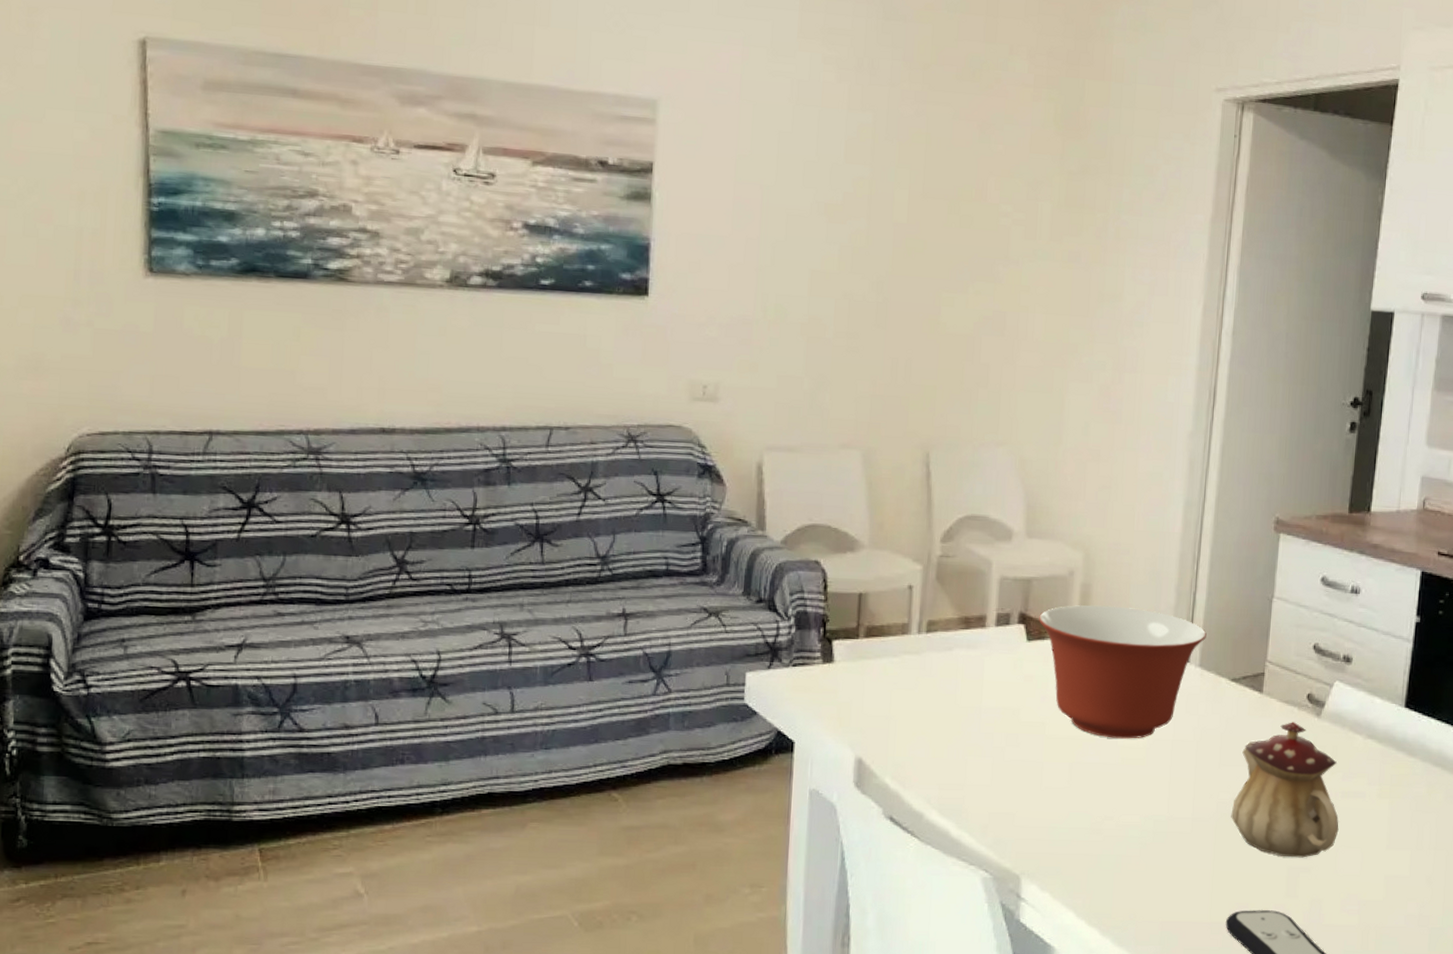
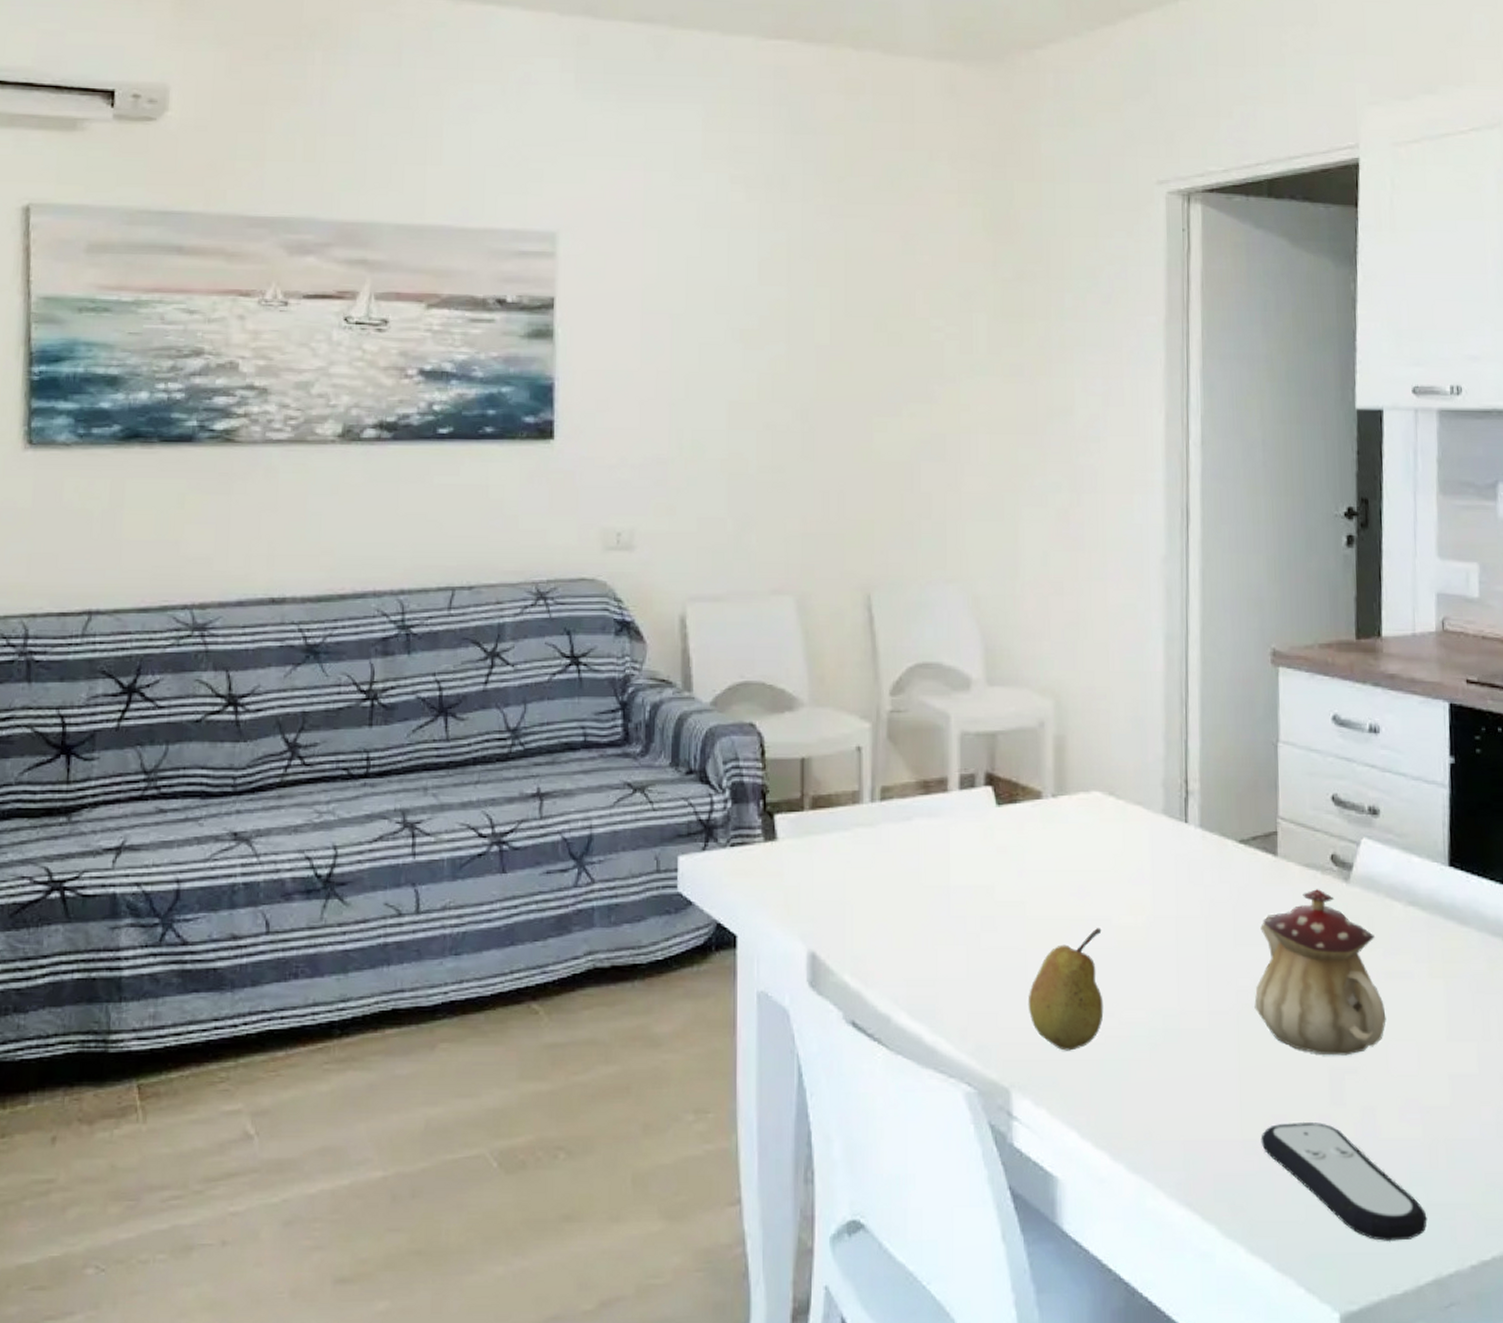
mixing bowl: present [1039,605,1207,739] -> none [1008,760,1205,917]
fruit: none [1041,747,1109,847] -> present [1028,928,1104,1051]

